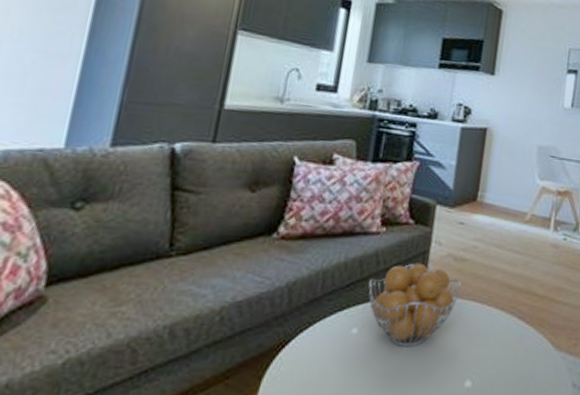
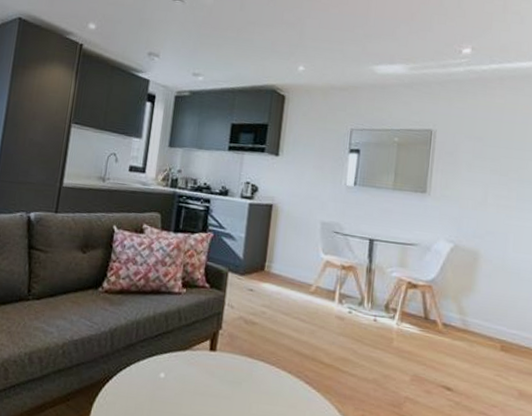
fruit basket: present [368,263,461,347] -> none [172,322,251,396]

